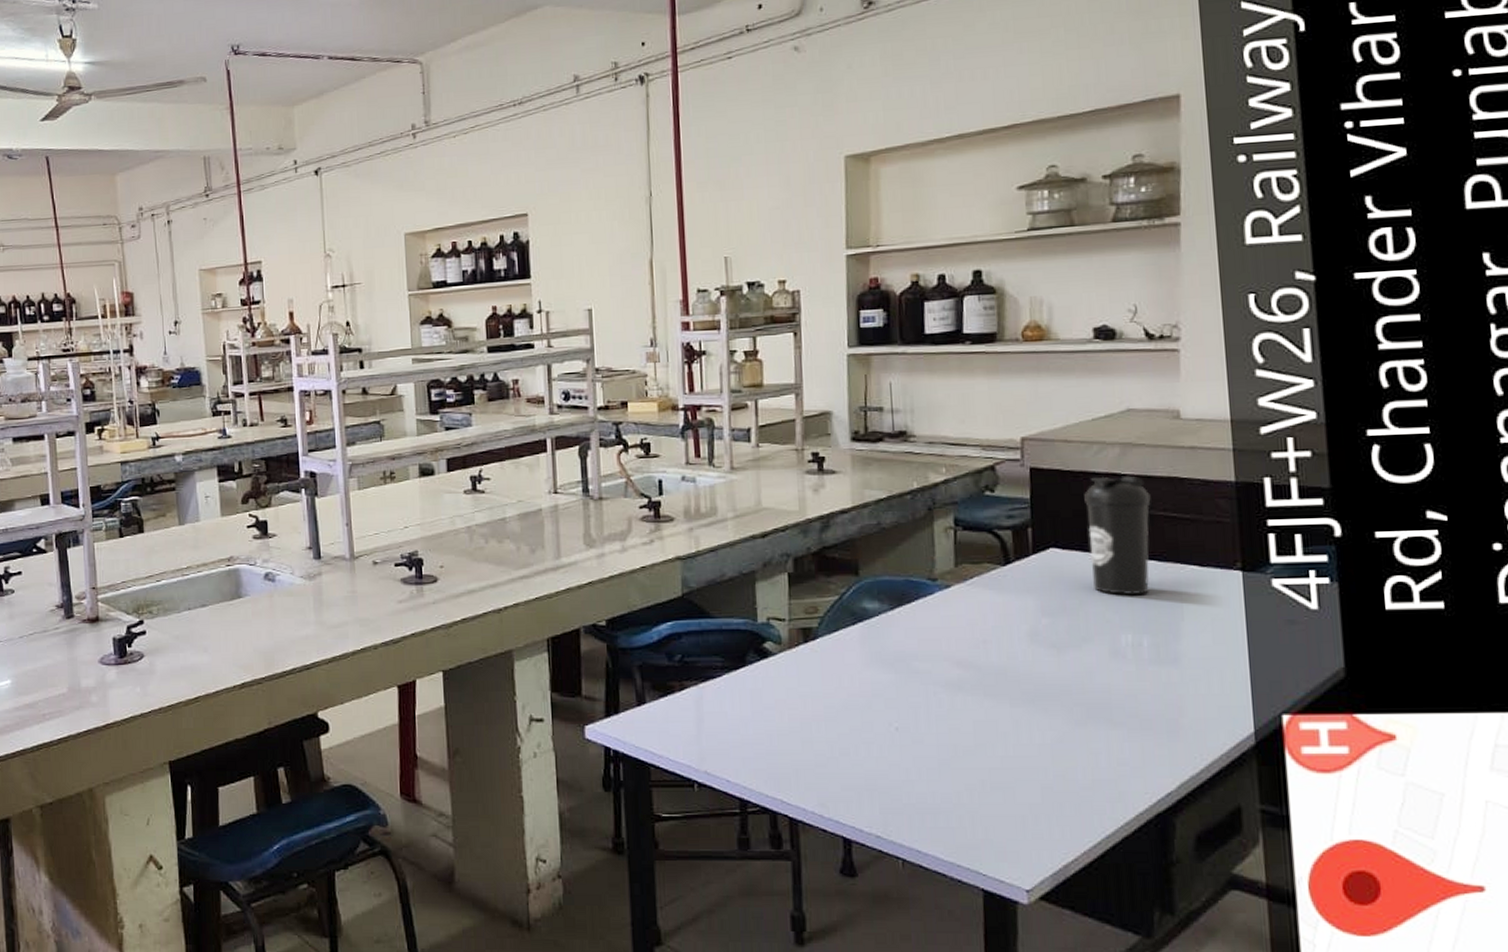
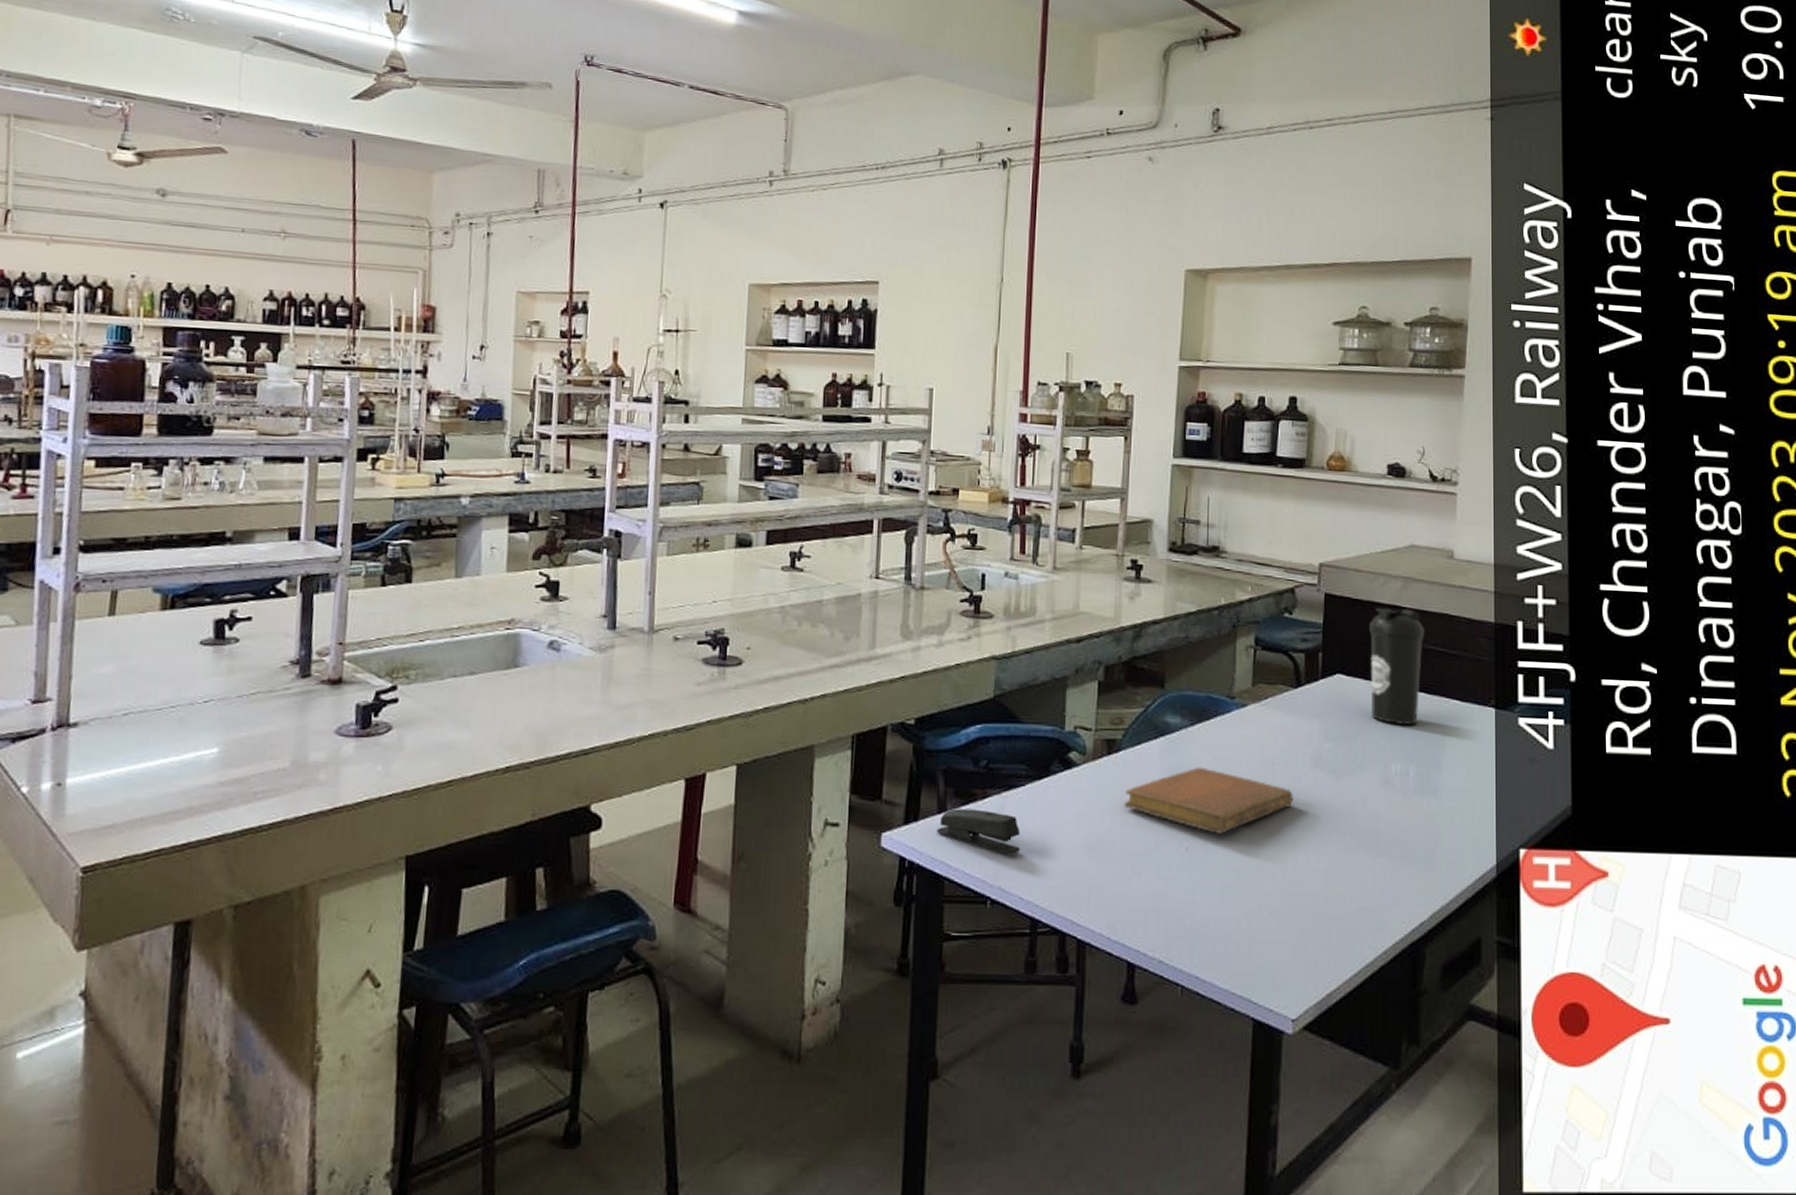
stapler: none [638,700,723,741] -> present [937,808,1020,855]
notebook: none [825,649,1011,713] -> present [1123,767,1294,834]

